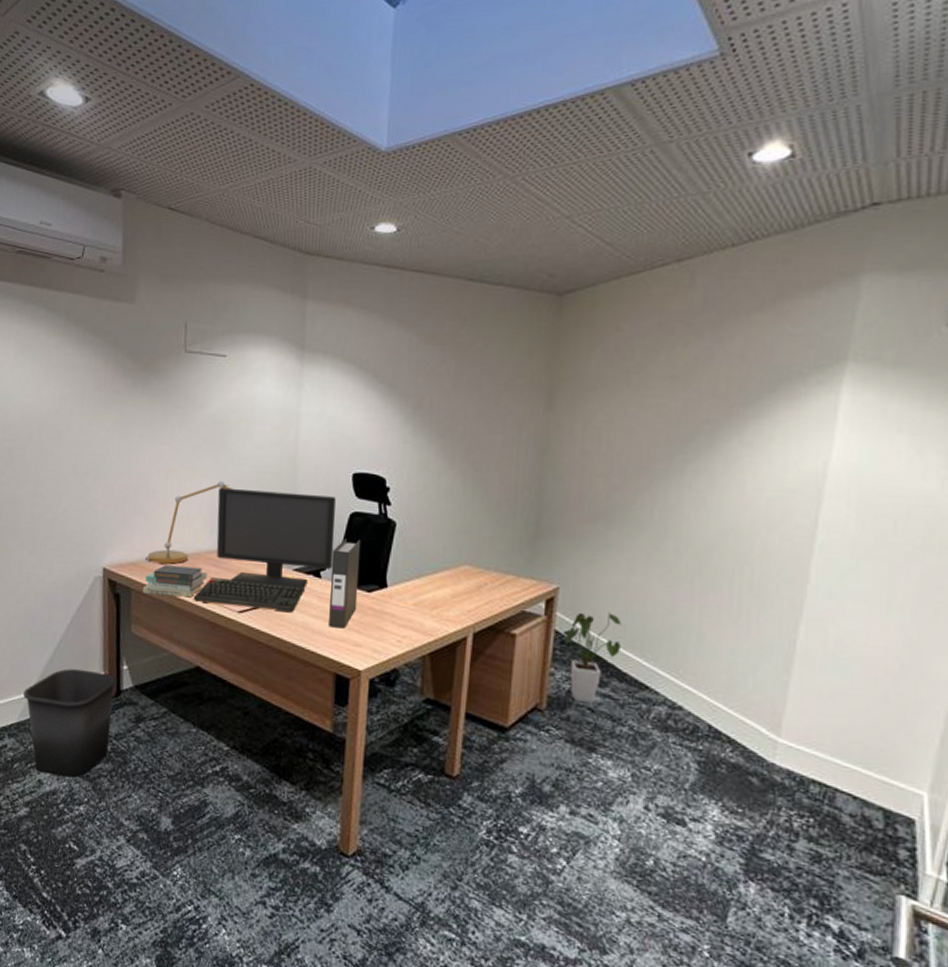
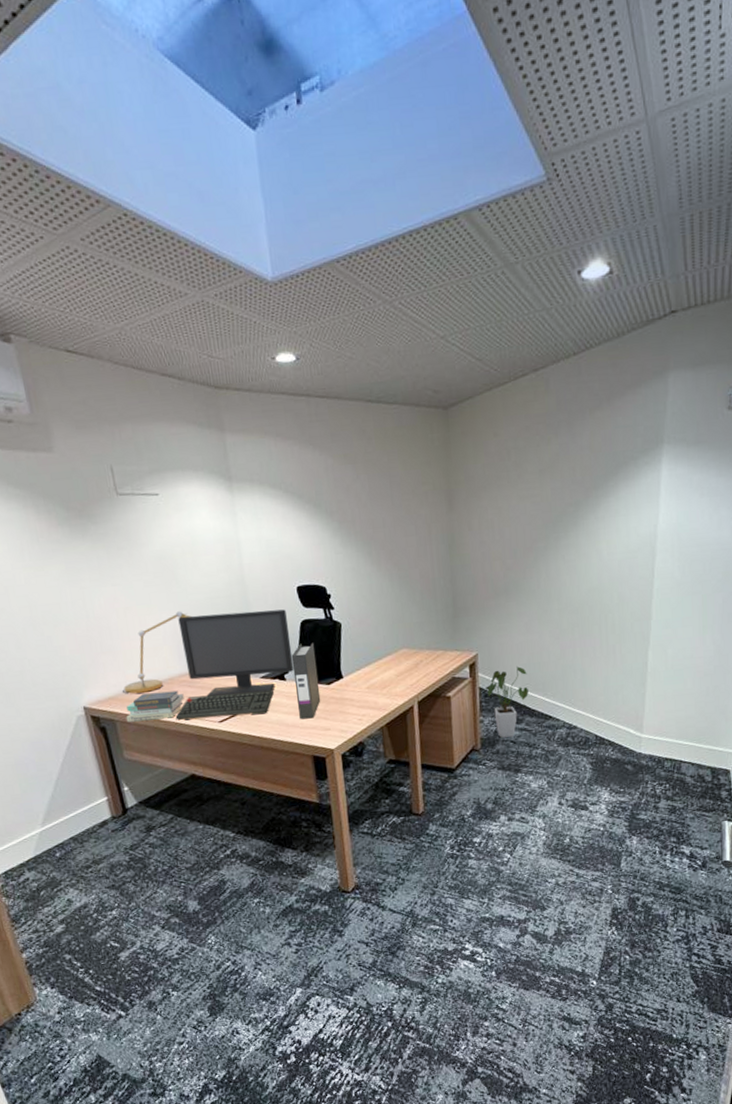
waste bin: present [23,668,117,778] -> none [32,797,127,893]

